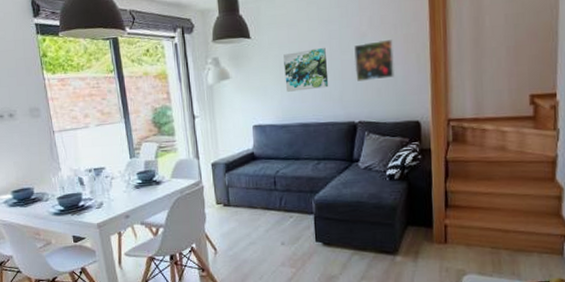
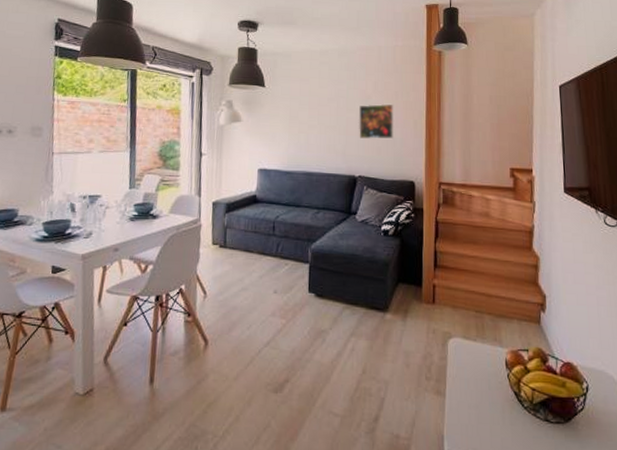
wall art: present [283,47,329,92] -> none [293,103,334,141]

